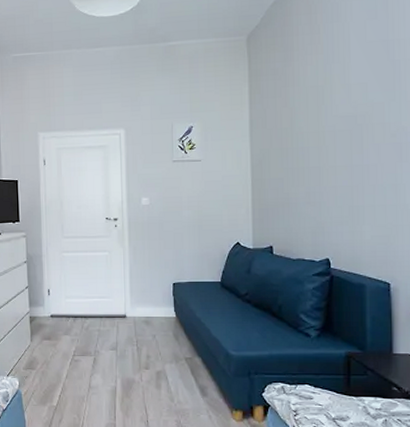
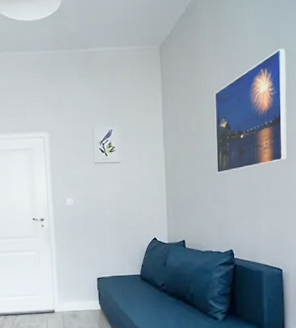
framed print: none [309,34,398,174] -> present [214,48,288,174]

